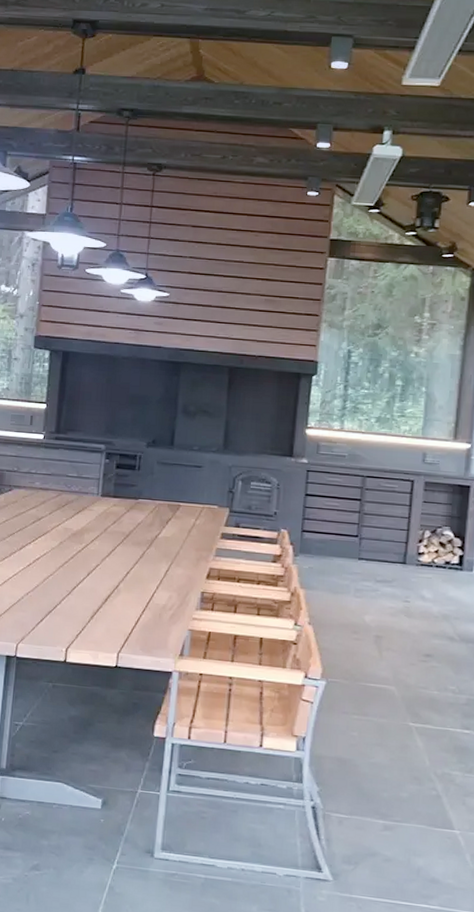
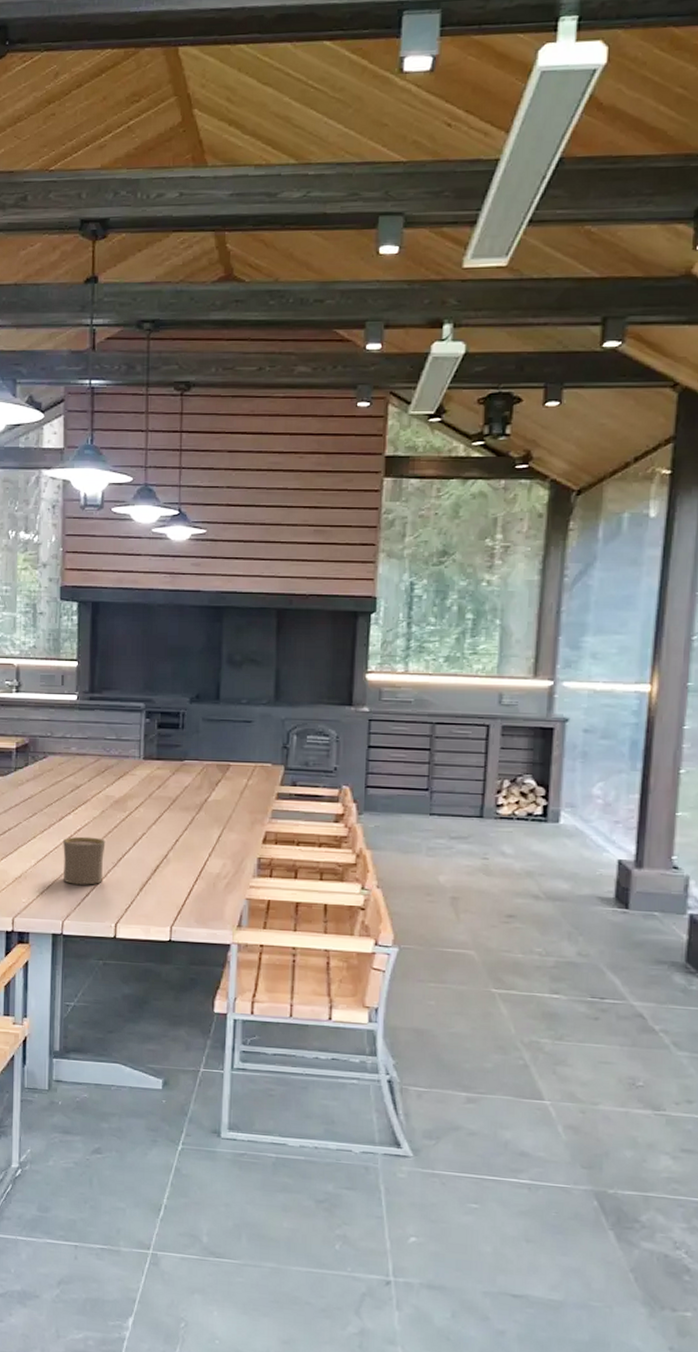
cup: none [20,565,62,611] -> present [63,836,106,885]

